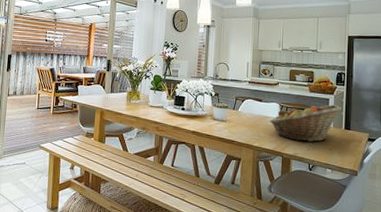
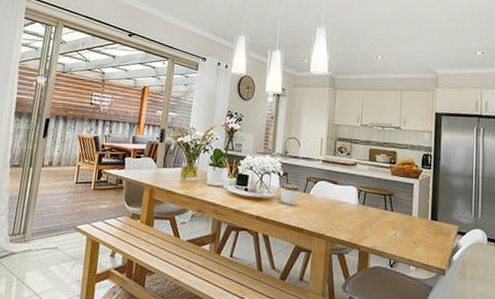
fruit basket: present [269,104,343,142] -> none [345,190,429,234]

